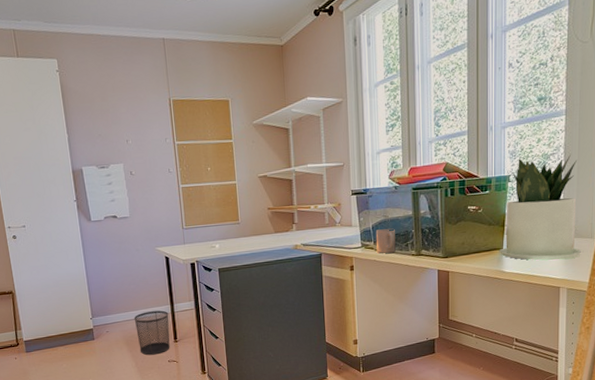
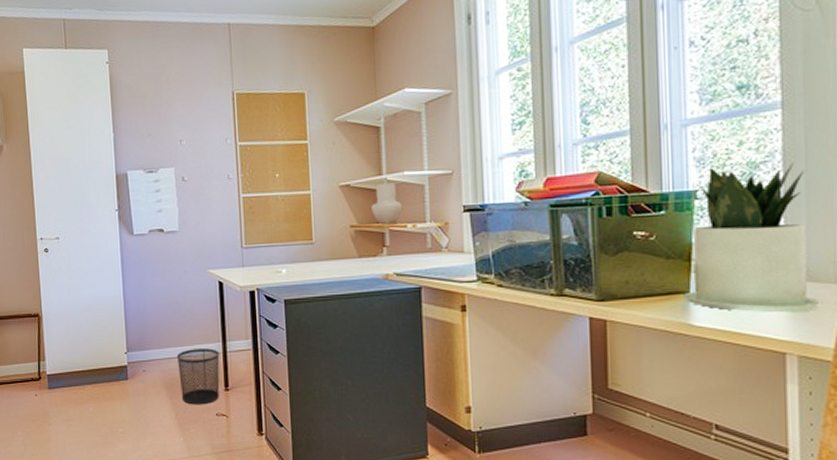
vase: none [283,173,307,206] -> present [371,182,403,224]
mug: present [375,228,396,254] -> none [497,258,526,292]

